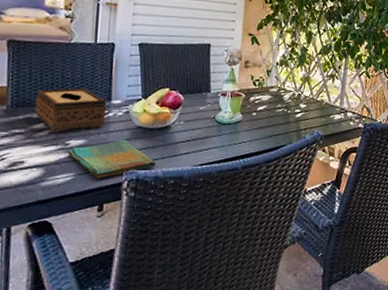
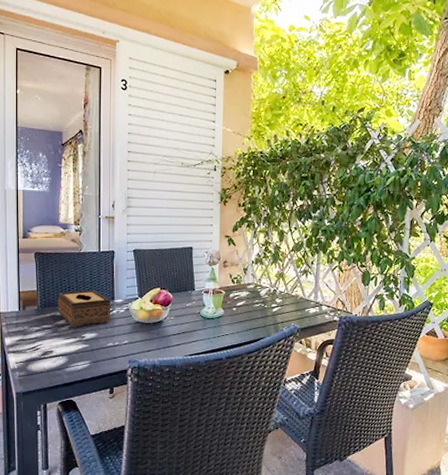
dish towel: present [68,140,156,178] -> none [84,333,153,365]

